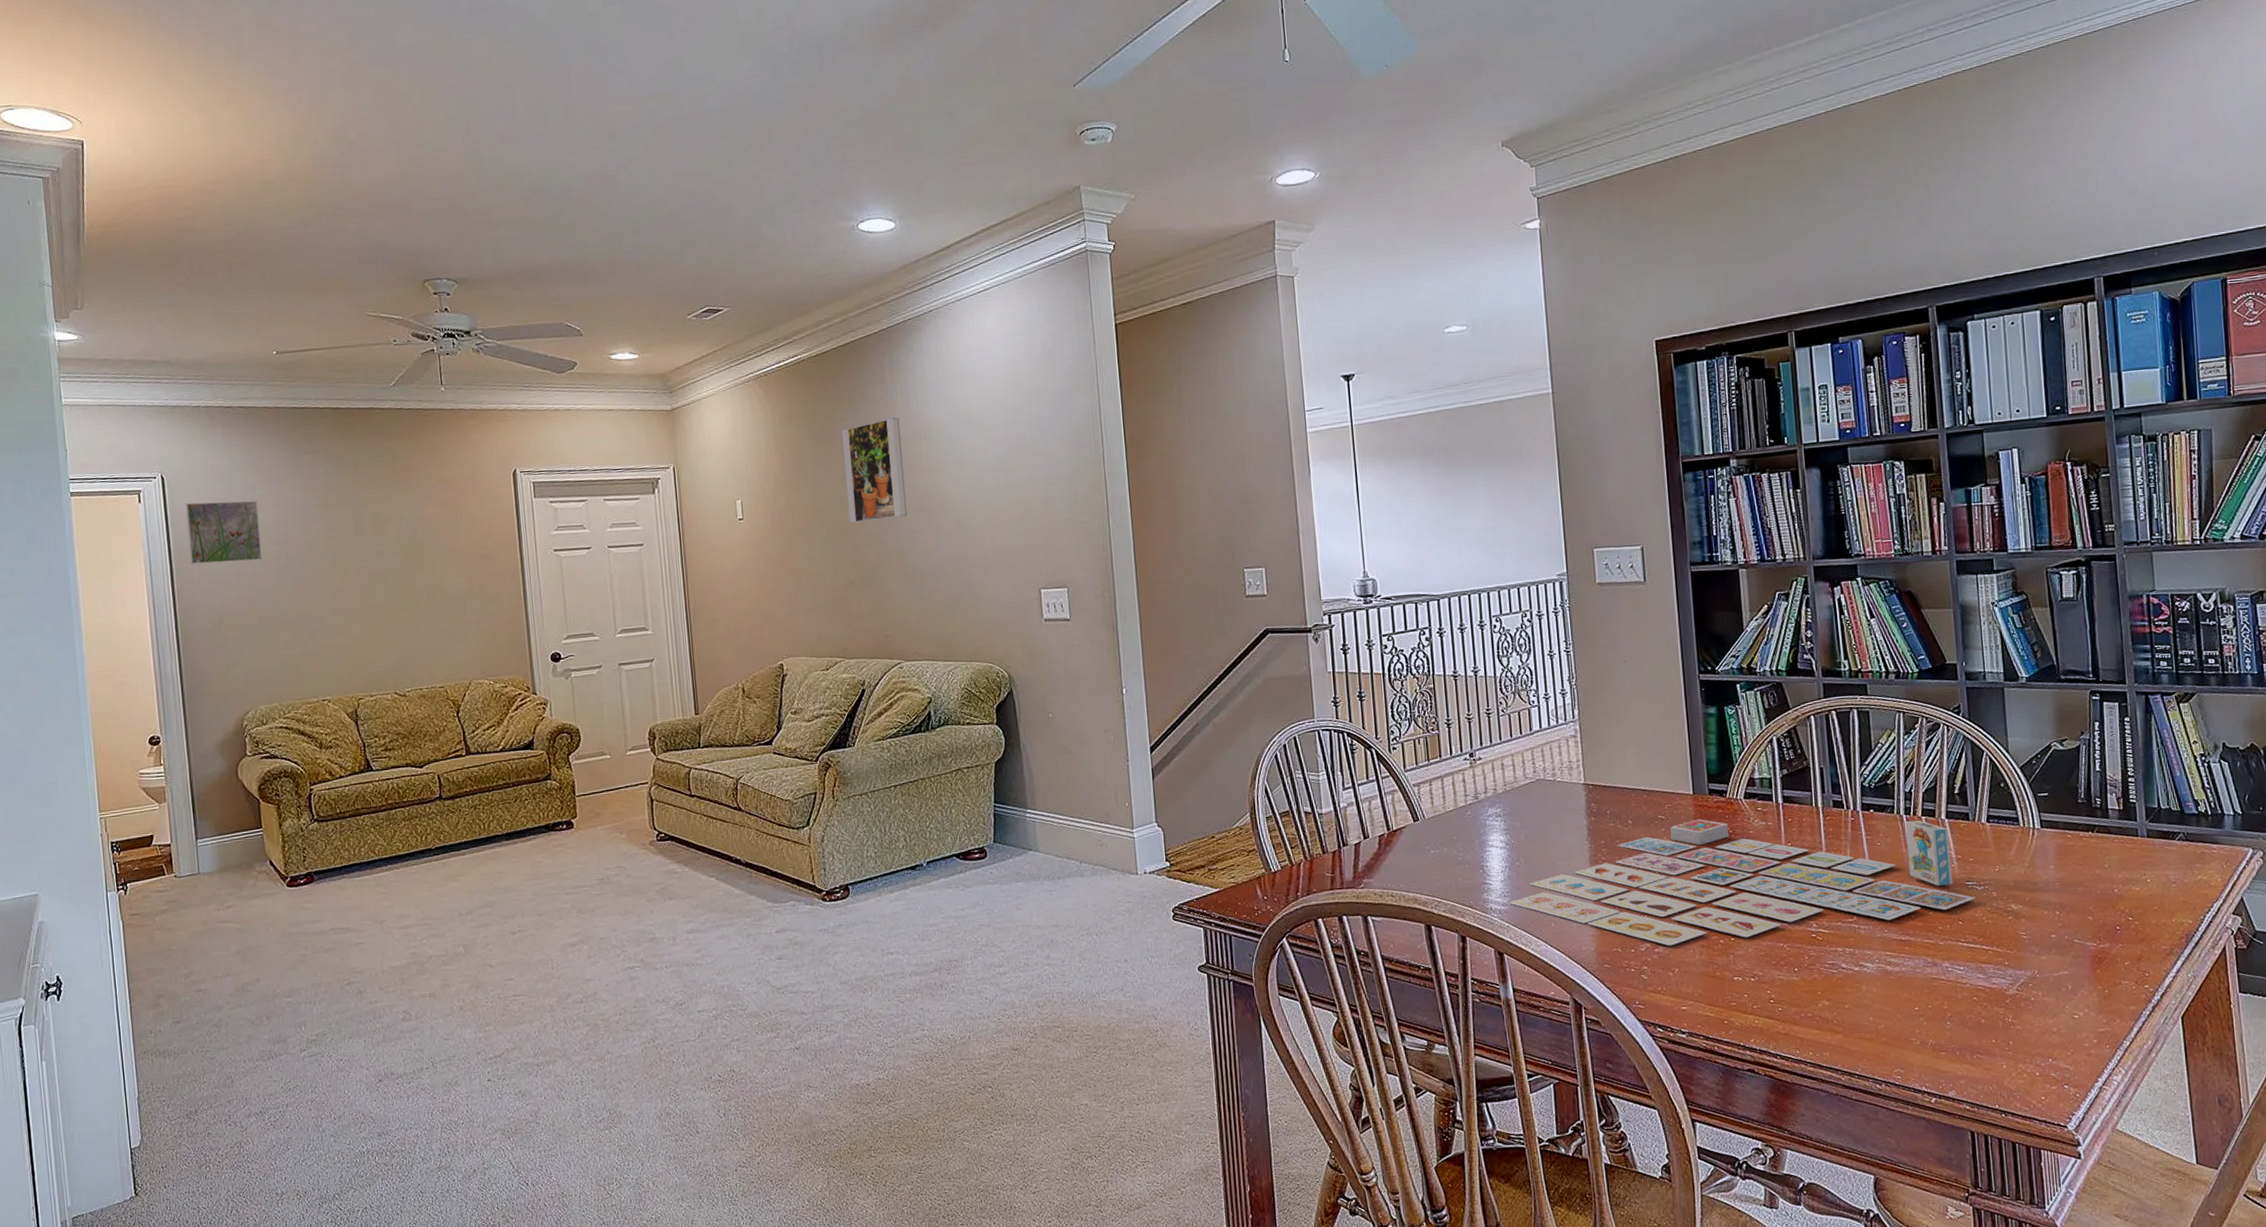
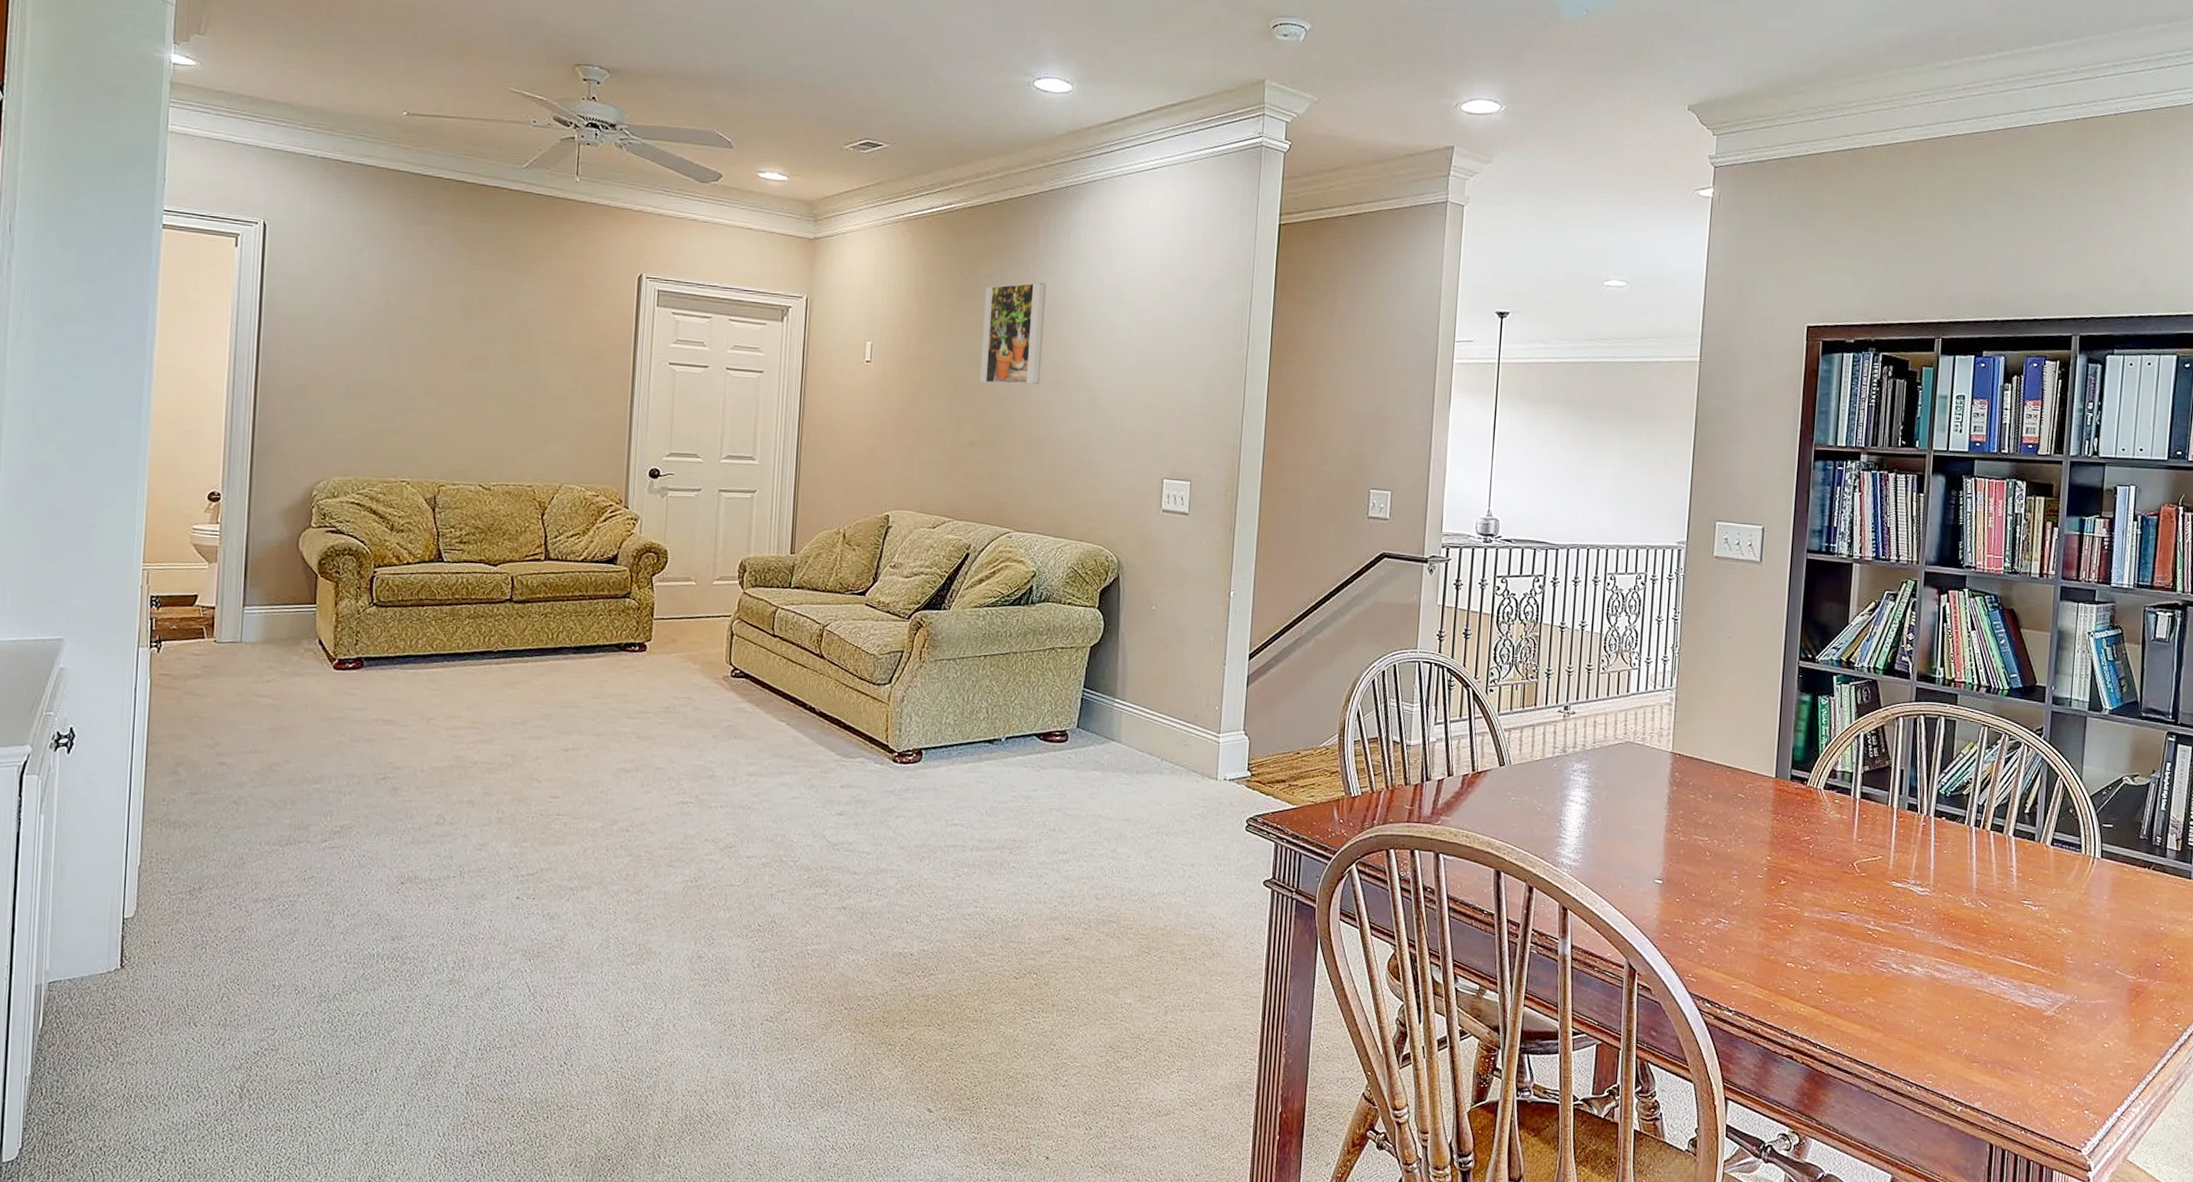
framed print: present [185,500,263,565] -> none [281,255,363,326]
board game: present [1508,819,1975,946] -> none [1579,803,2029,928]

